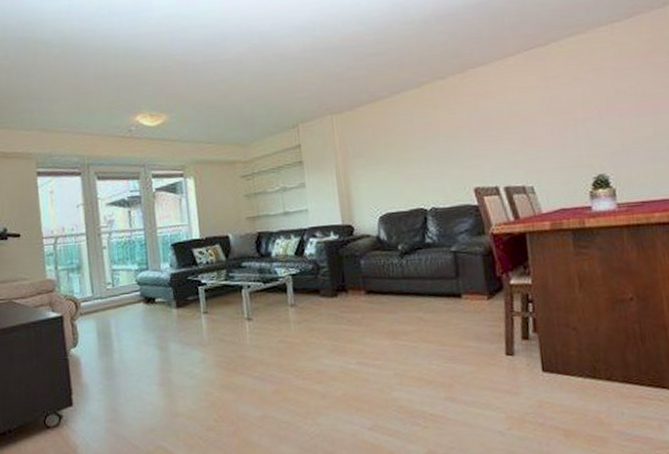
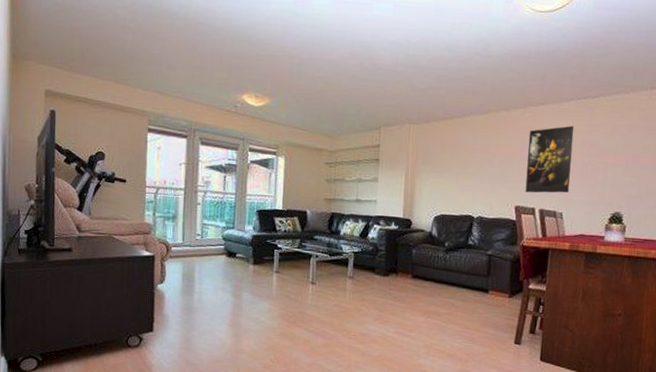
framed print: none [474,82,537,170] -> present [525,125,574,193]

